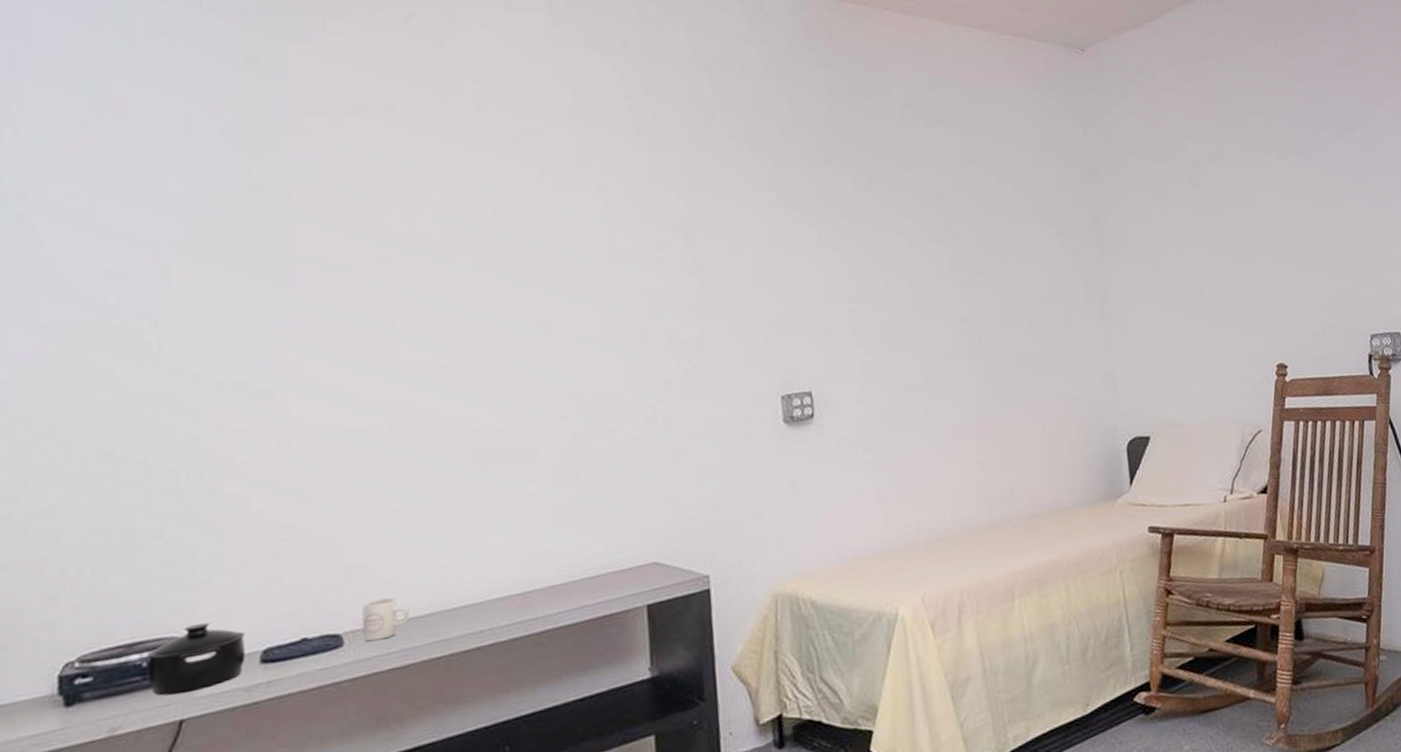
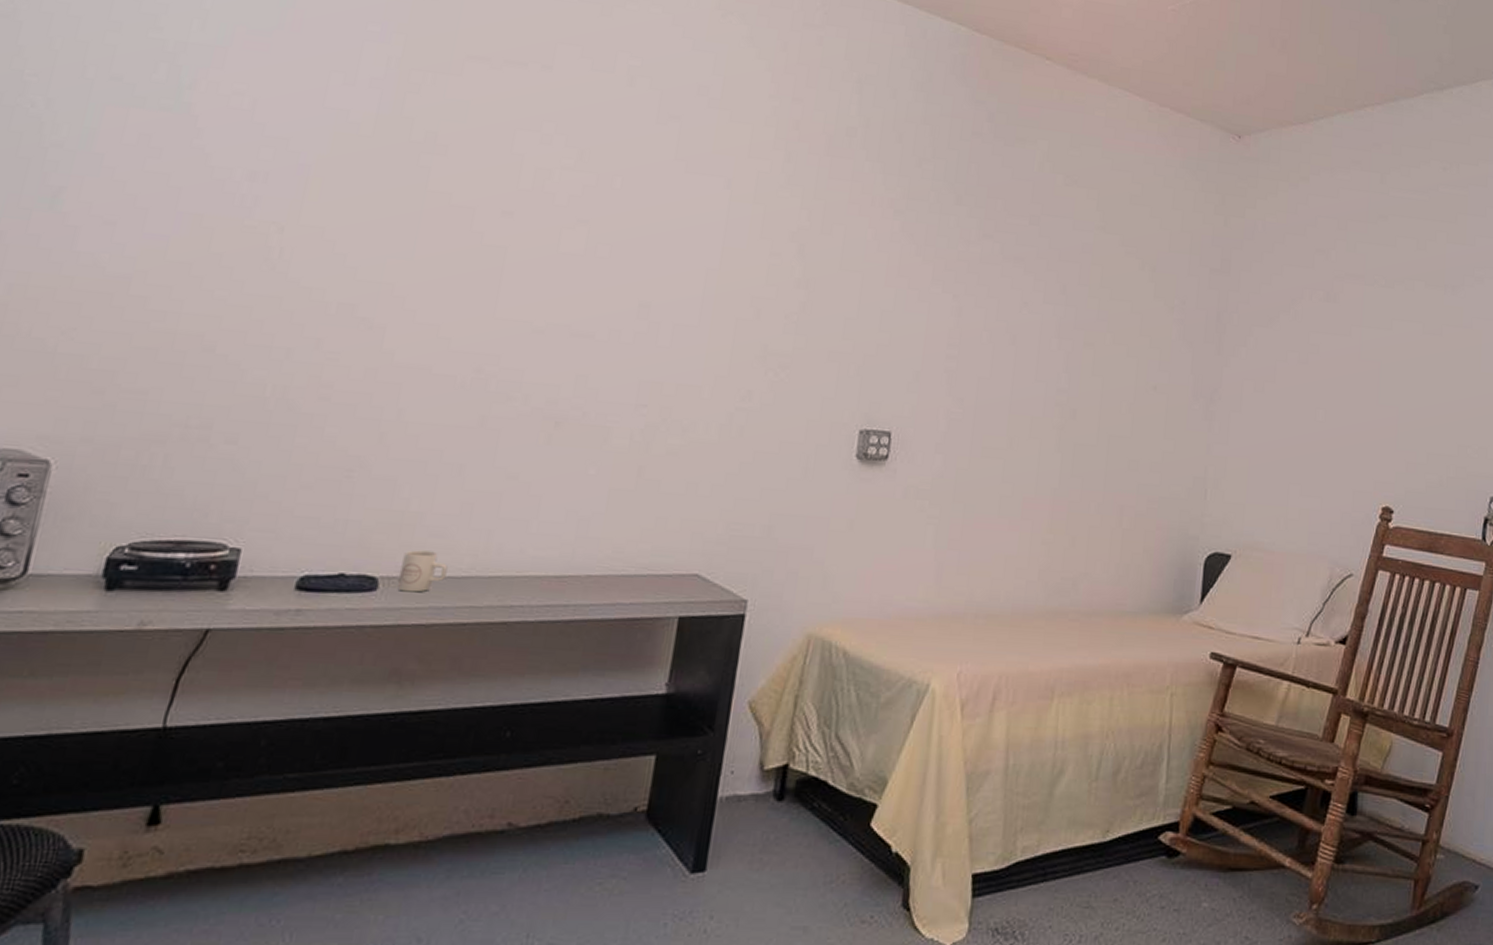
saucepan: present [148,622,246,696] -> none [187,535,289,603]

